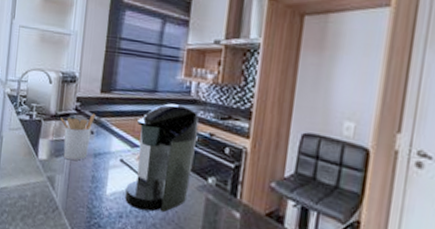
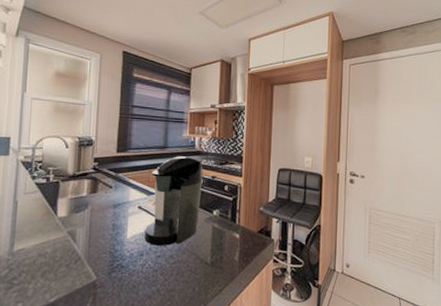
utensil holder: present [60,113,96,161] -> none [79,170,113,214]

